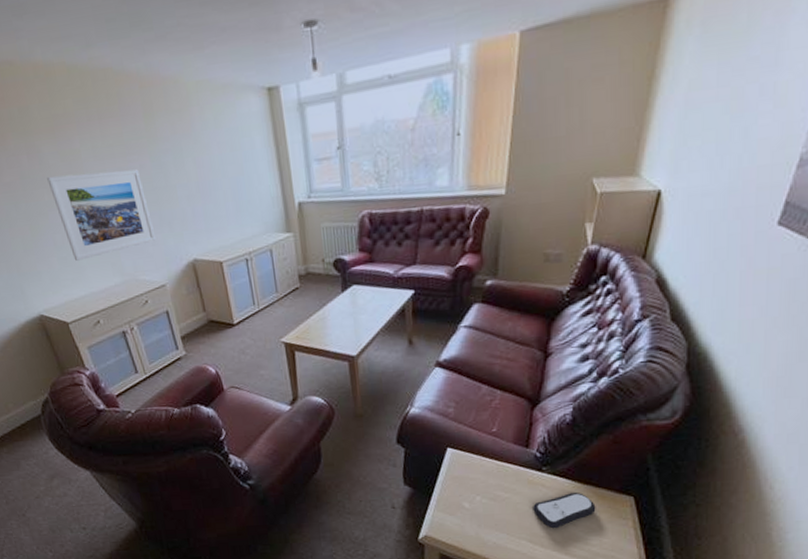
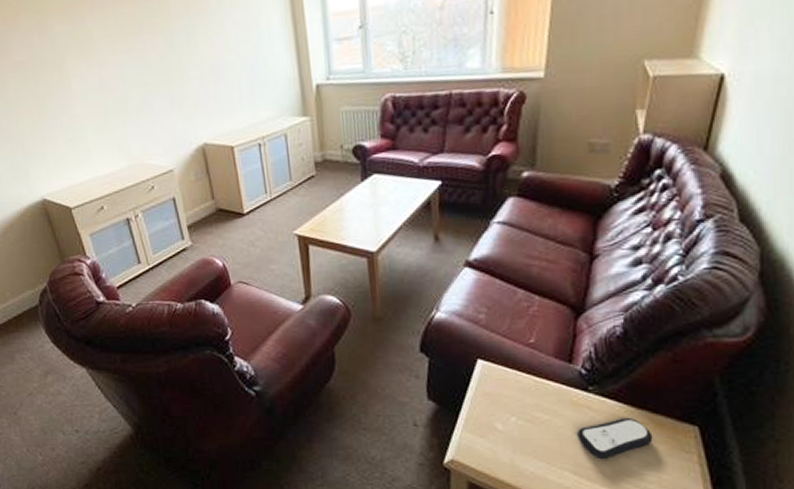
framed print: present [47,169,156,261] -> none [57,49,166,143]

